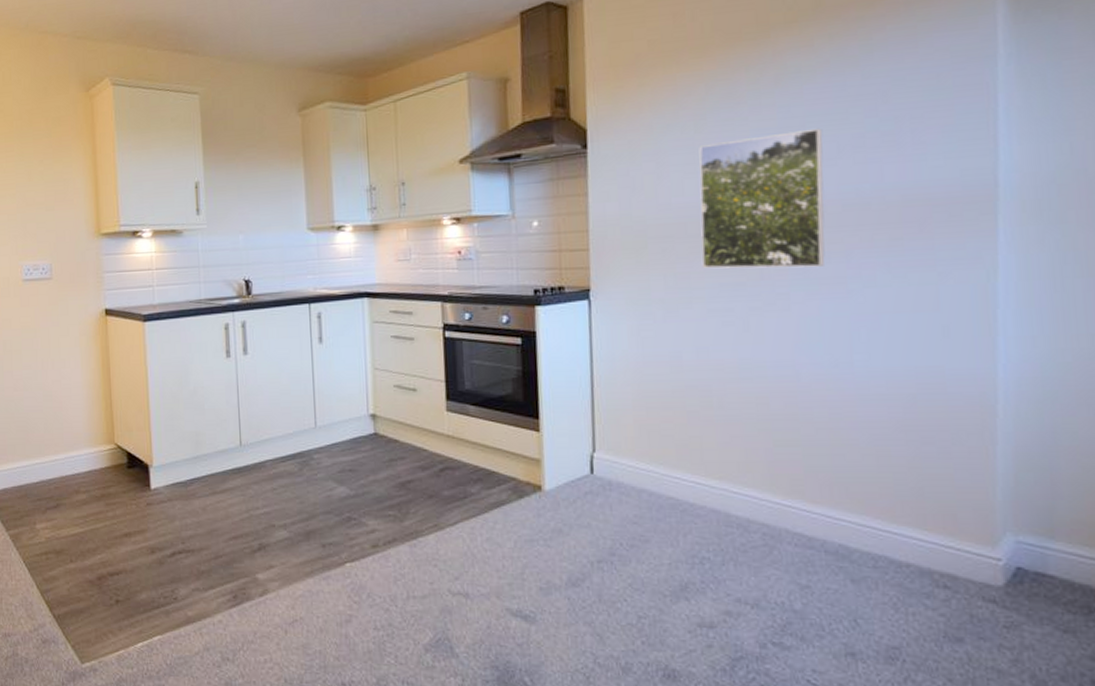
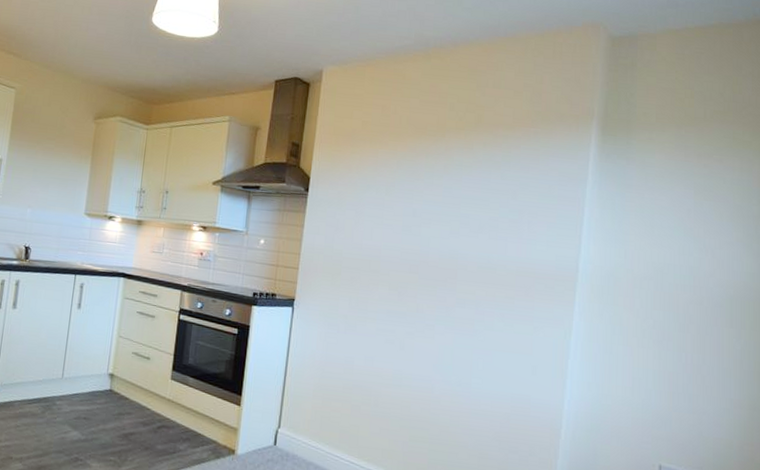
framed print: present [699,128,825,269] -> none [377,205,471,309]

